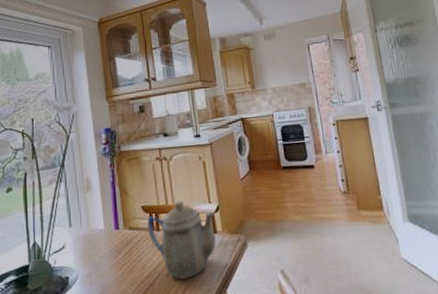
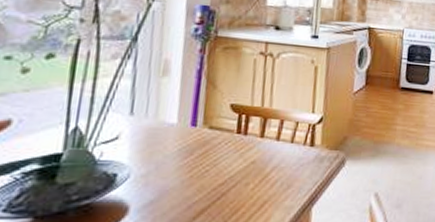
teapot: present [147,200,216,280] -> none [232,105,317,191]

